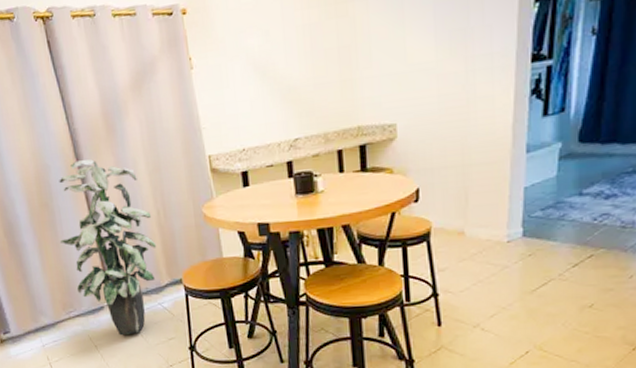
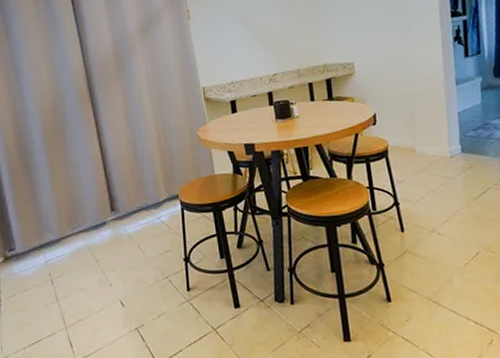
indoor plant: present [59,159,157,336] -> none [69,90,157,250]

